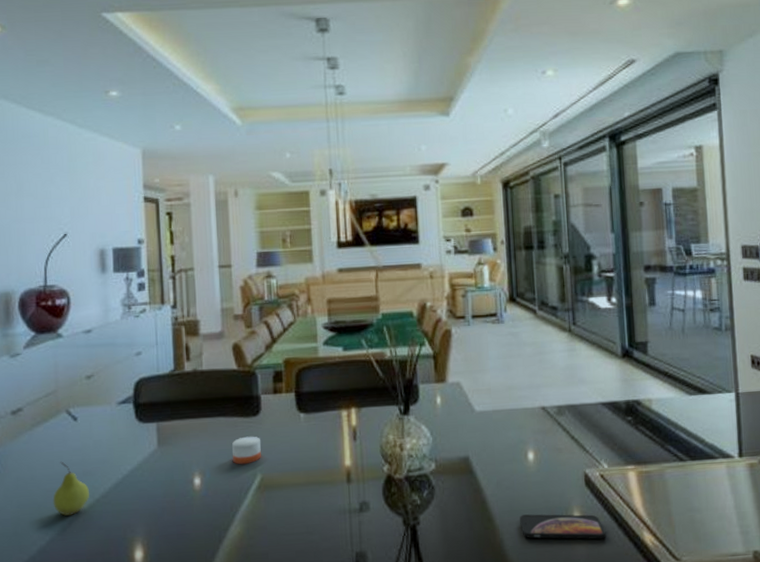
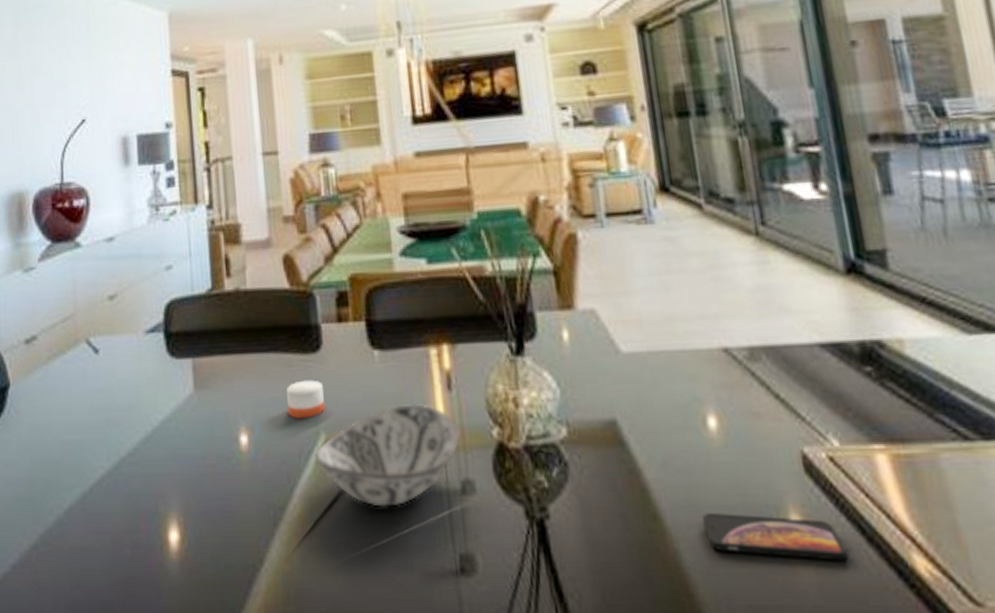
fruit: present [53,461,89,516] -> none [71,405,114,477]
decorative bowl: none [253,450,360,524] -> present [315,404,459,507]

